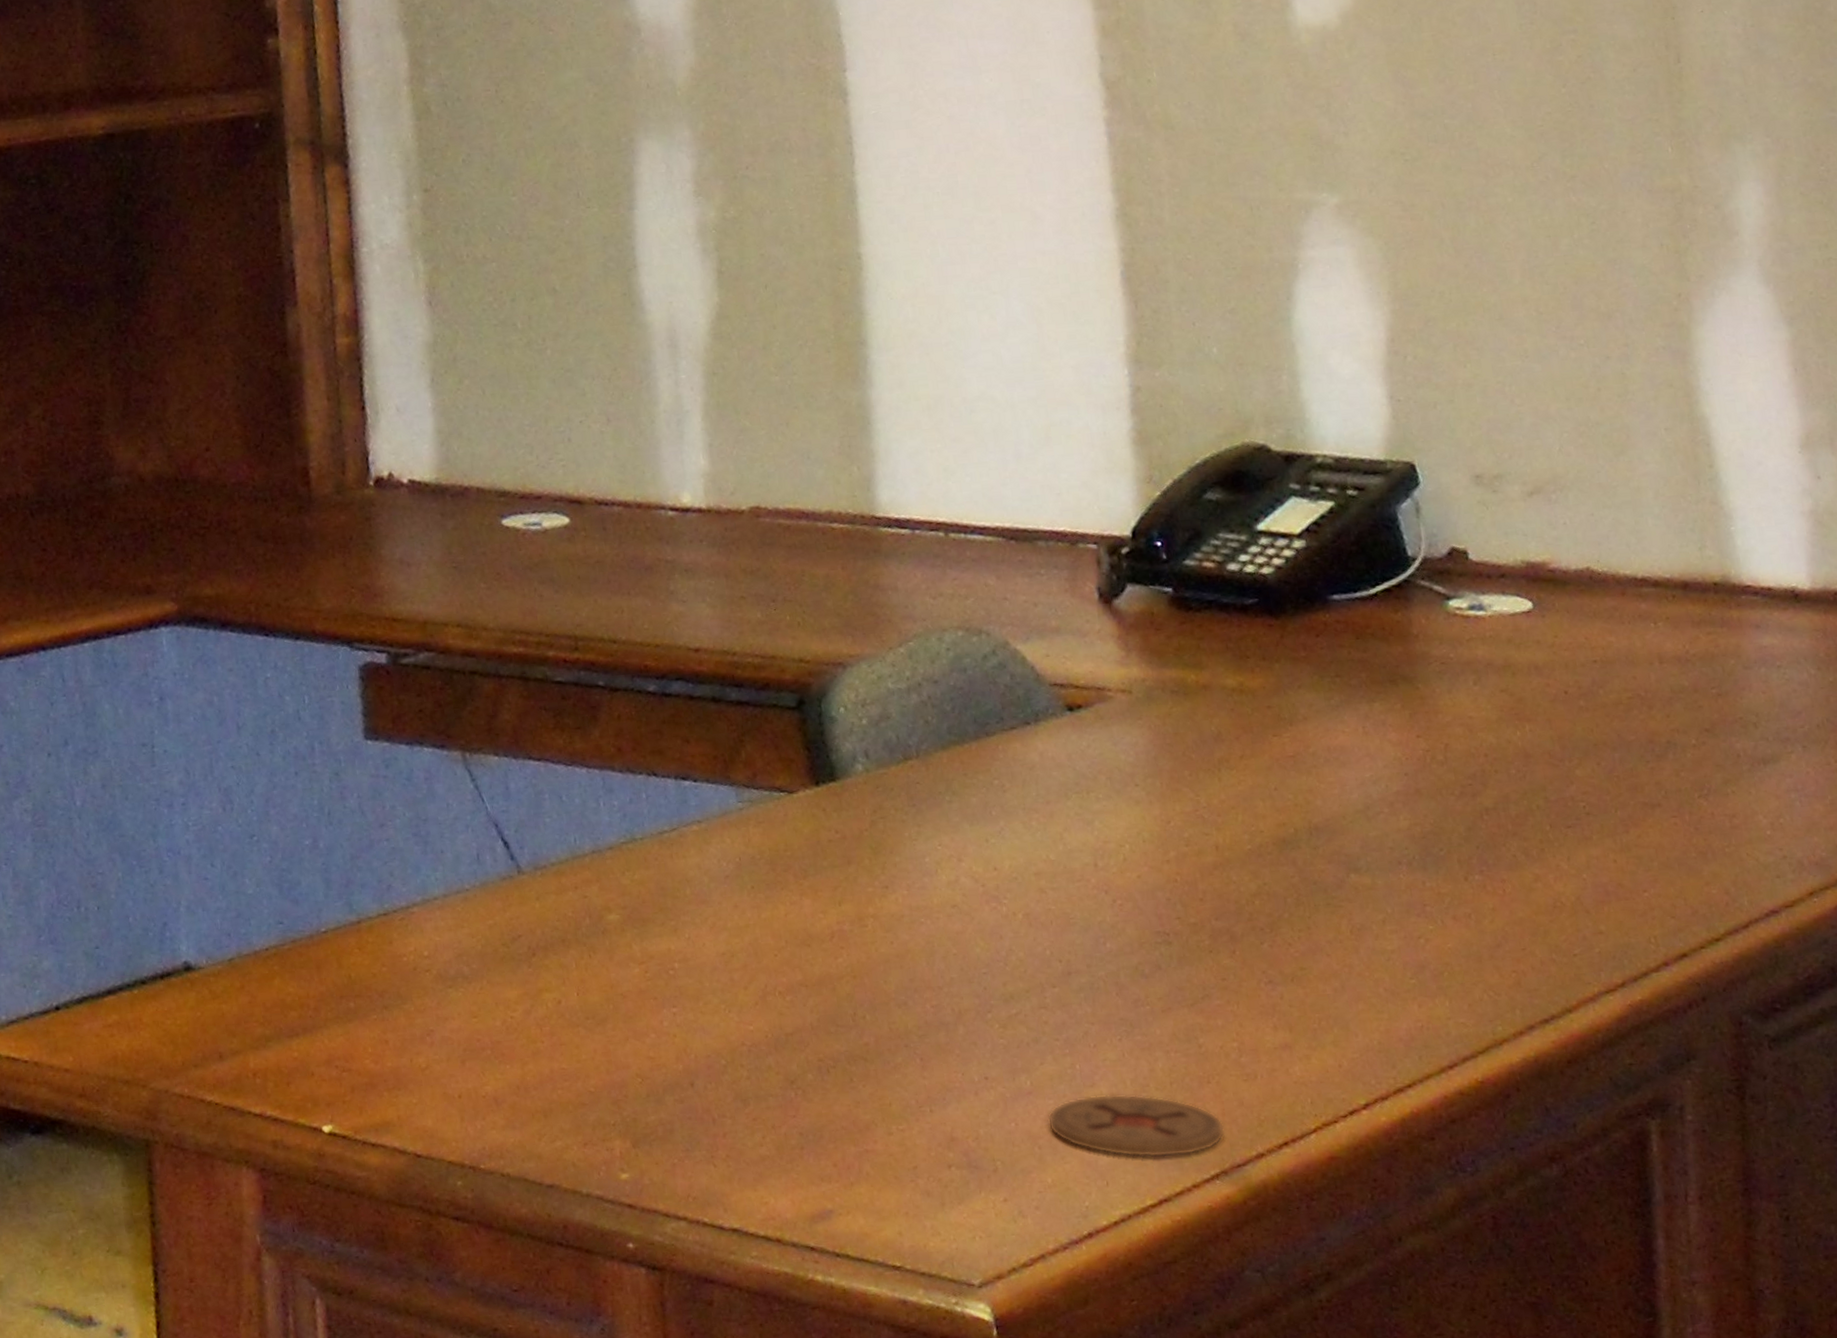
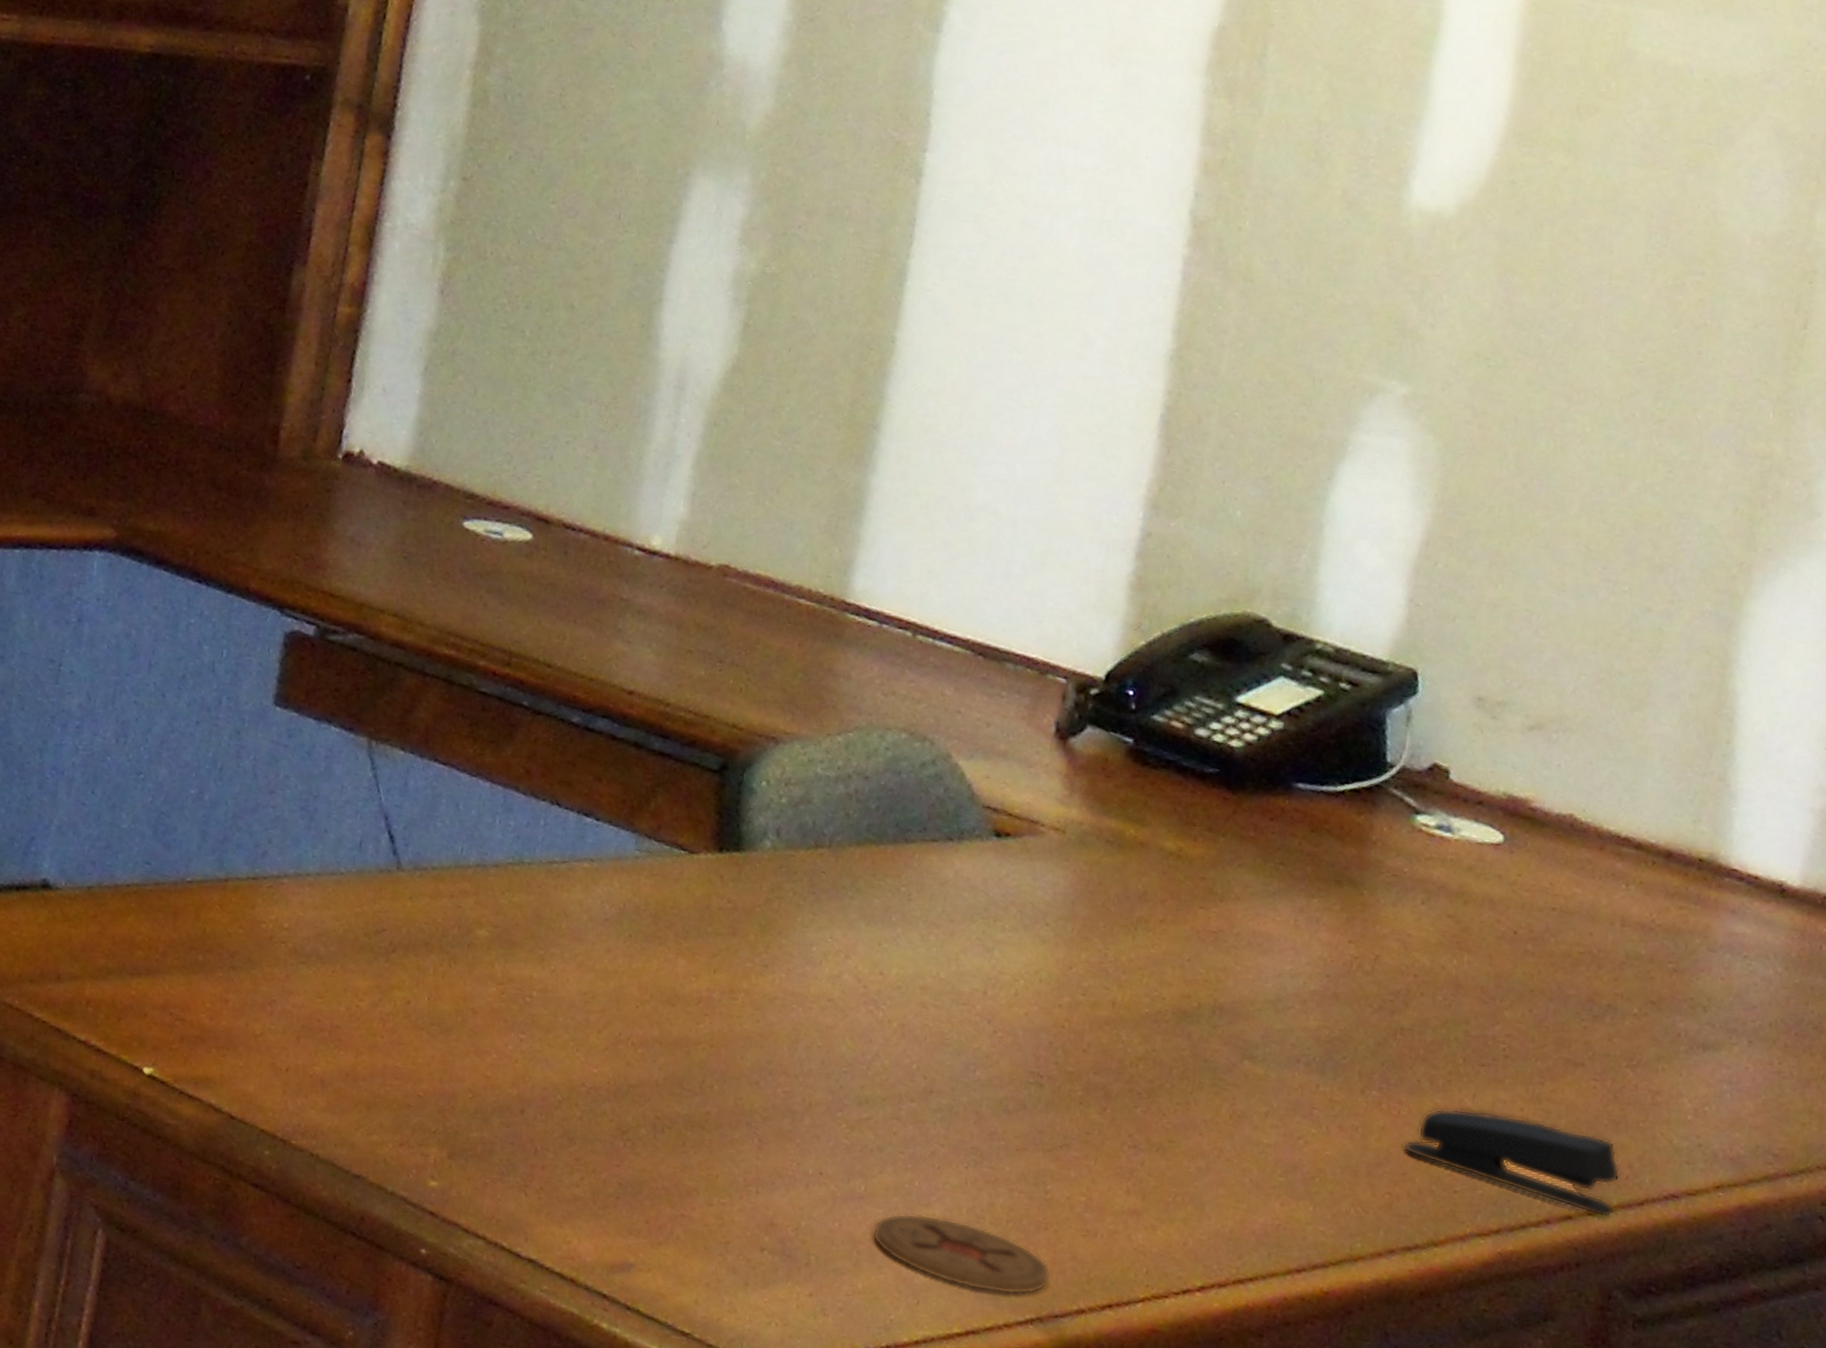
stapler: none [1516,869,1725,948] -> present [1403,1108,1621,1218]

